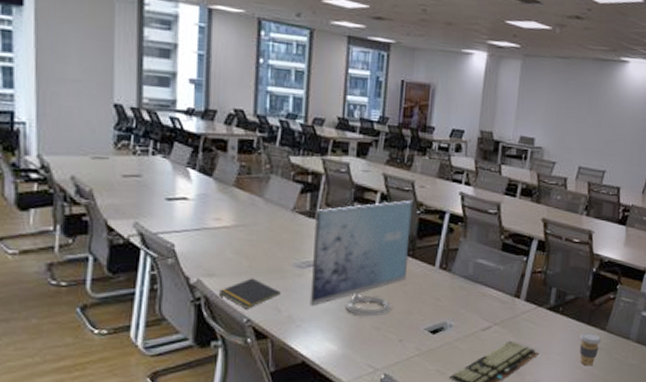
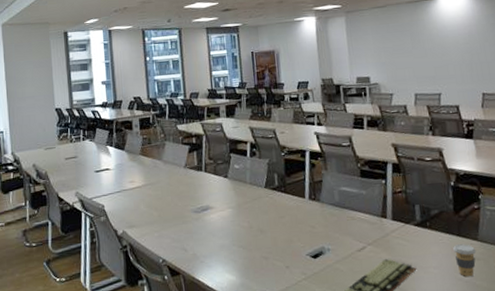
notepad: present [218,278,281,309] -> none [138,225,185,251]
monitor: present [309,201,414,317] -> none [202,146,283,249]

